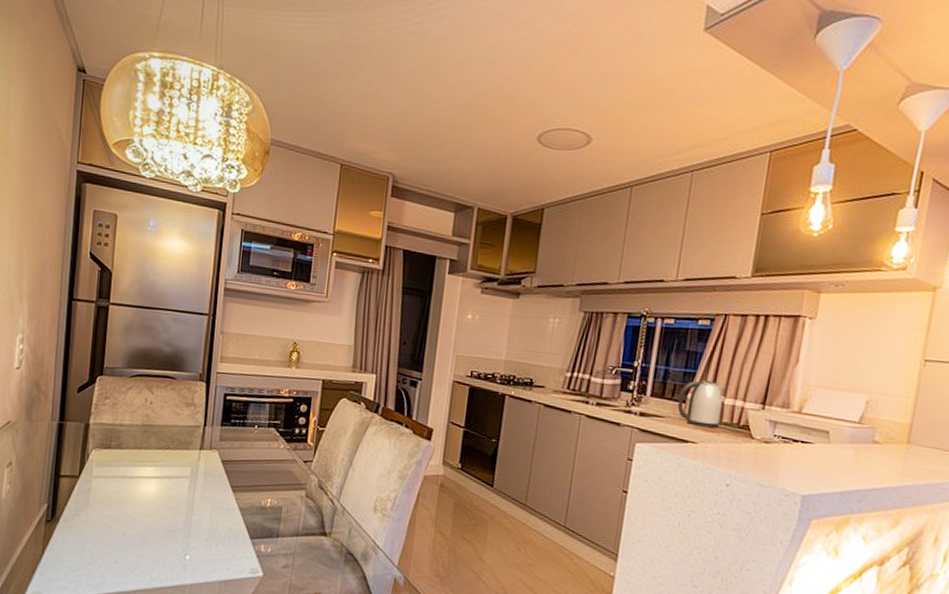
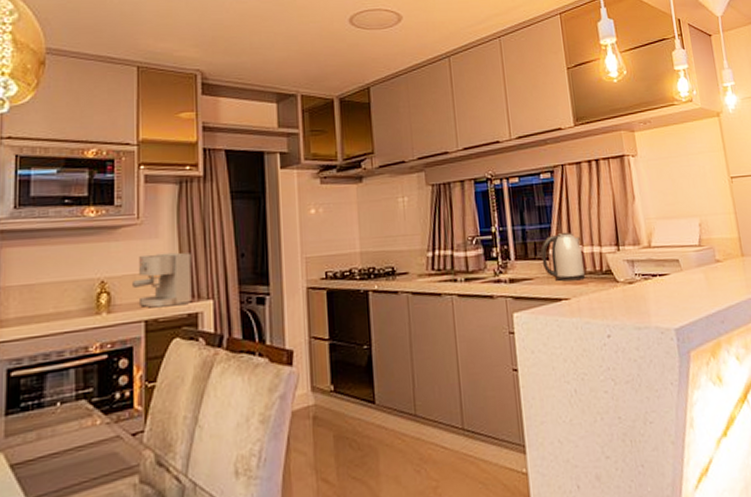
coffee maker: none [316,328,364,373] -> present [133,252,192,309]

